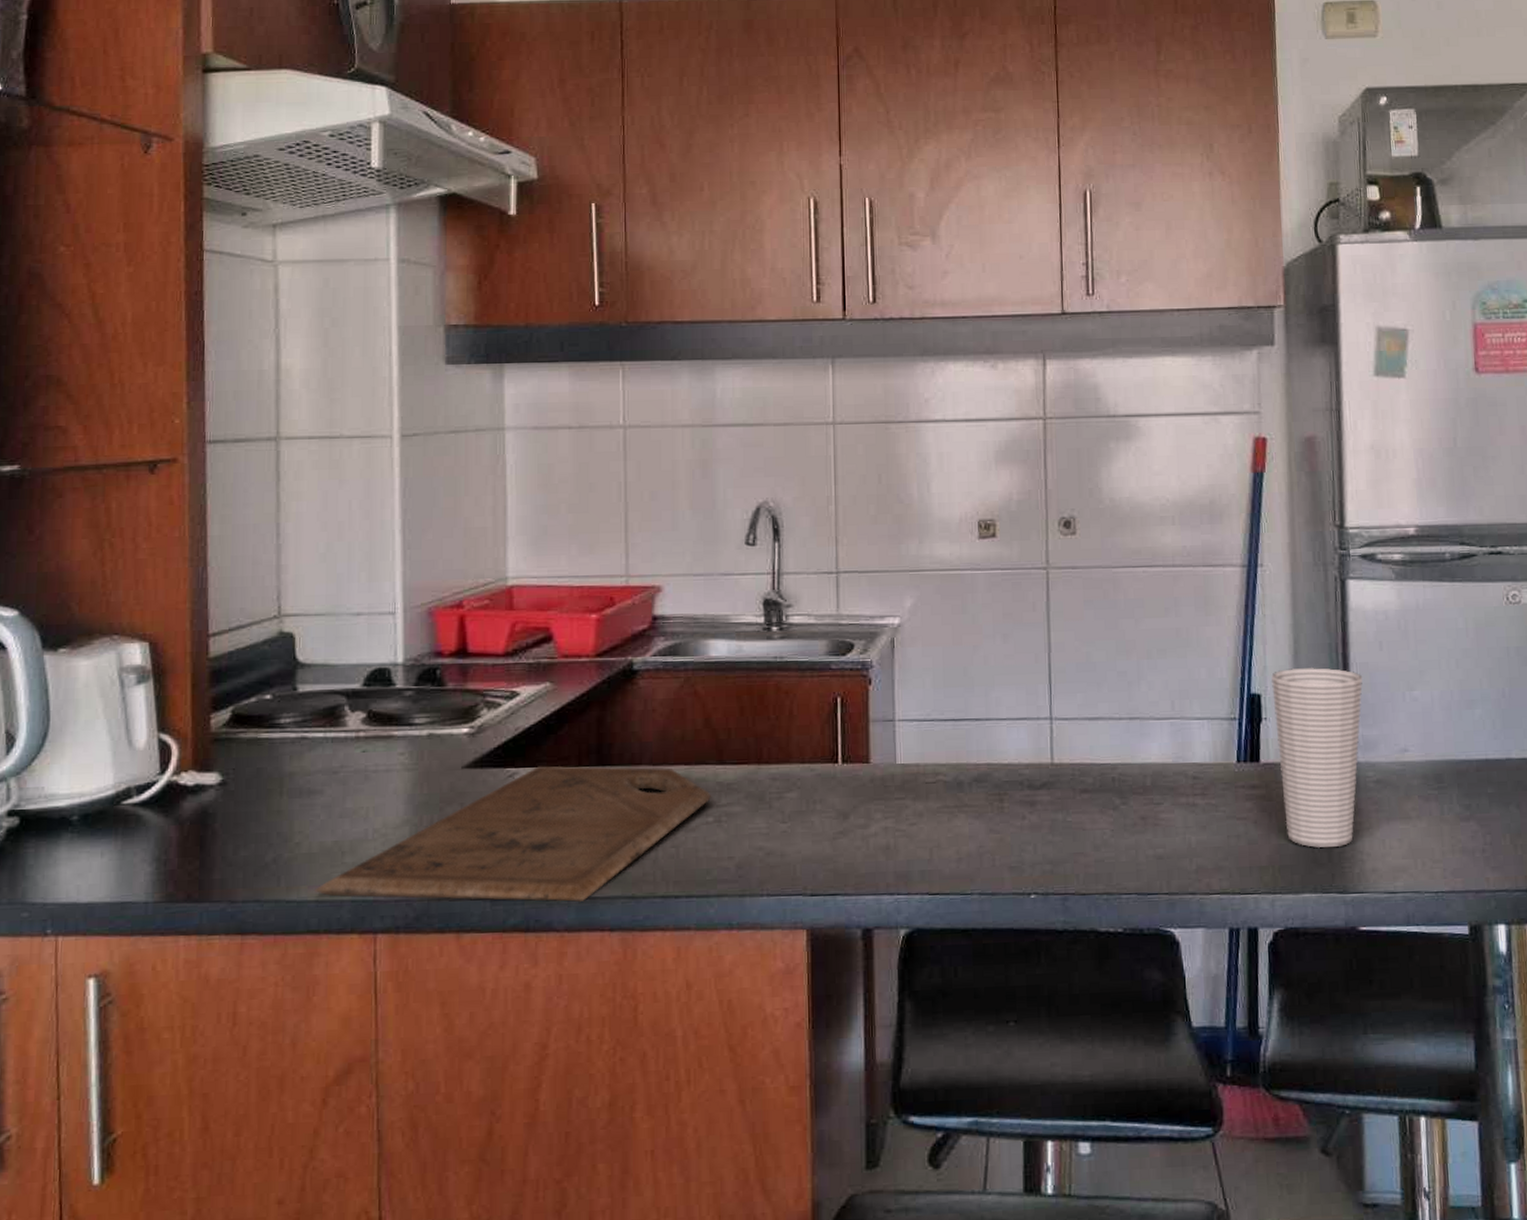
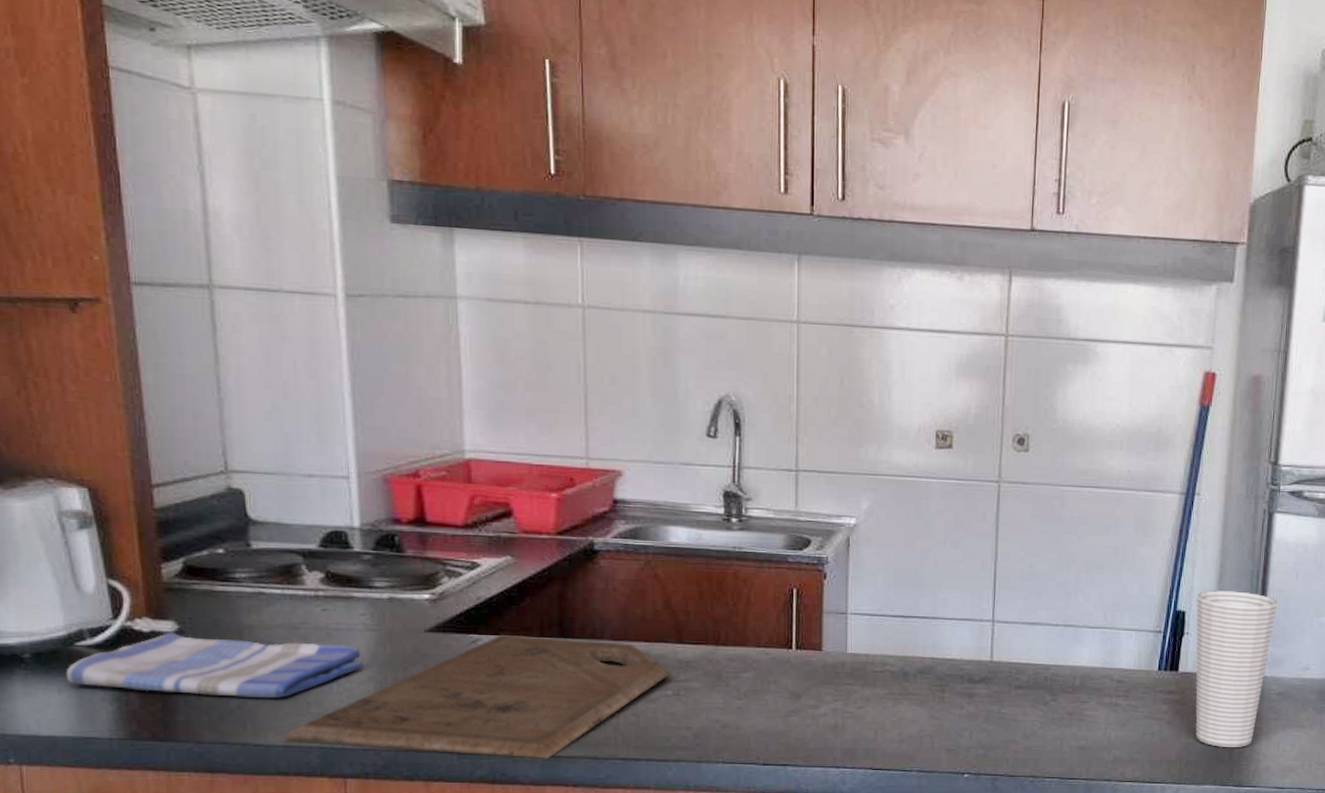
dish towel: none [110,784,399,851] -> present [65,632,363,699]

